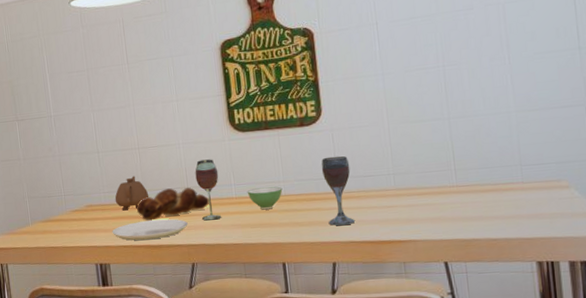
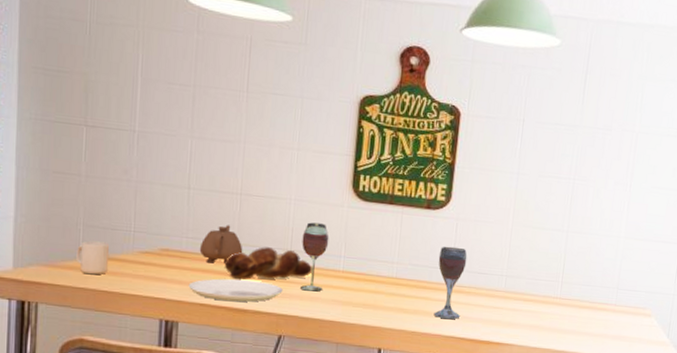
cup: none [27,208,52,236] -> present [76,240,109,275]
bowl: present [247,186,283,210] -> none [356,265,395,290]

